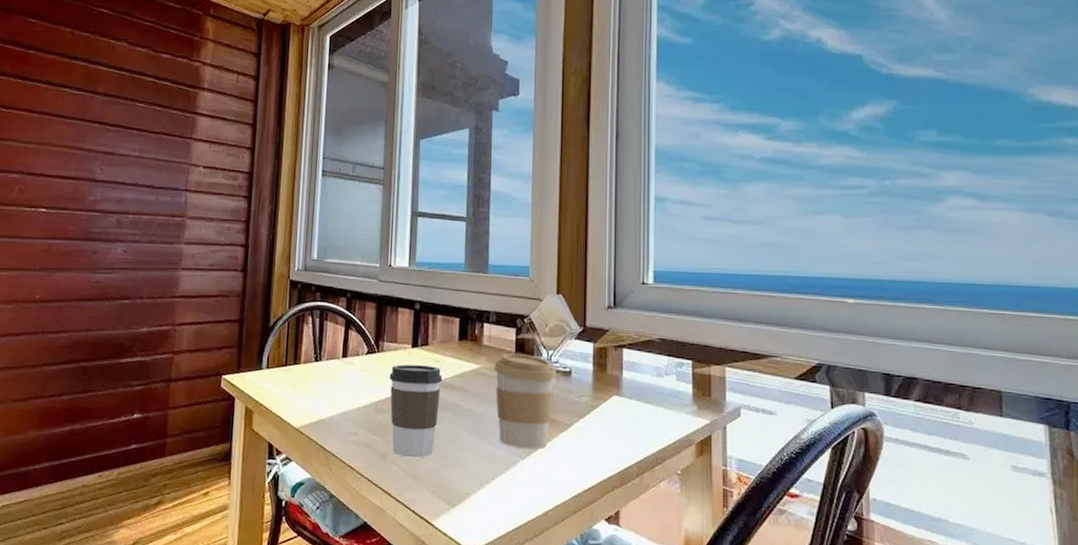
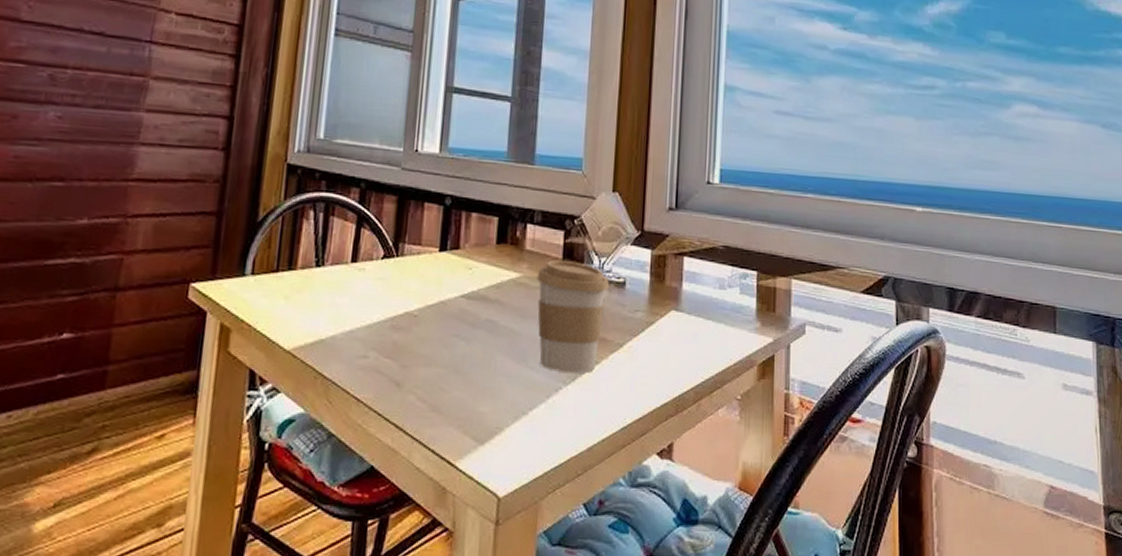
coffee cup: present [389,364,442,458] -> none [409,272,475,386]

